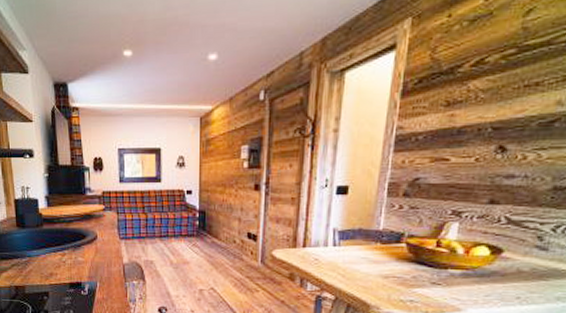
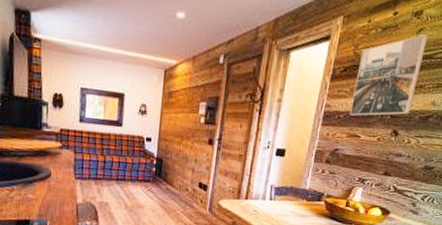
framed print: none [430,15,542,135] -> present [349,34,428,116]

